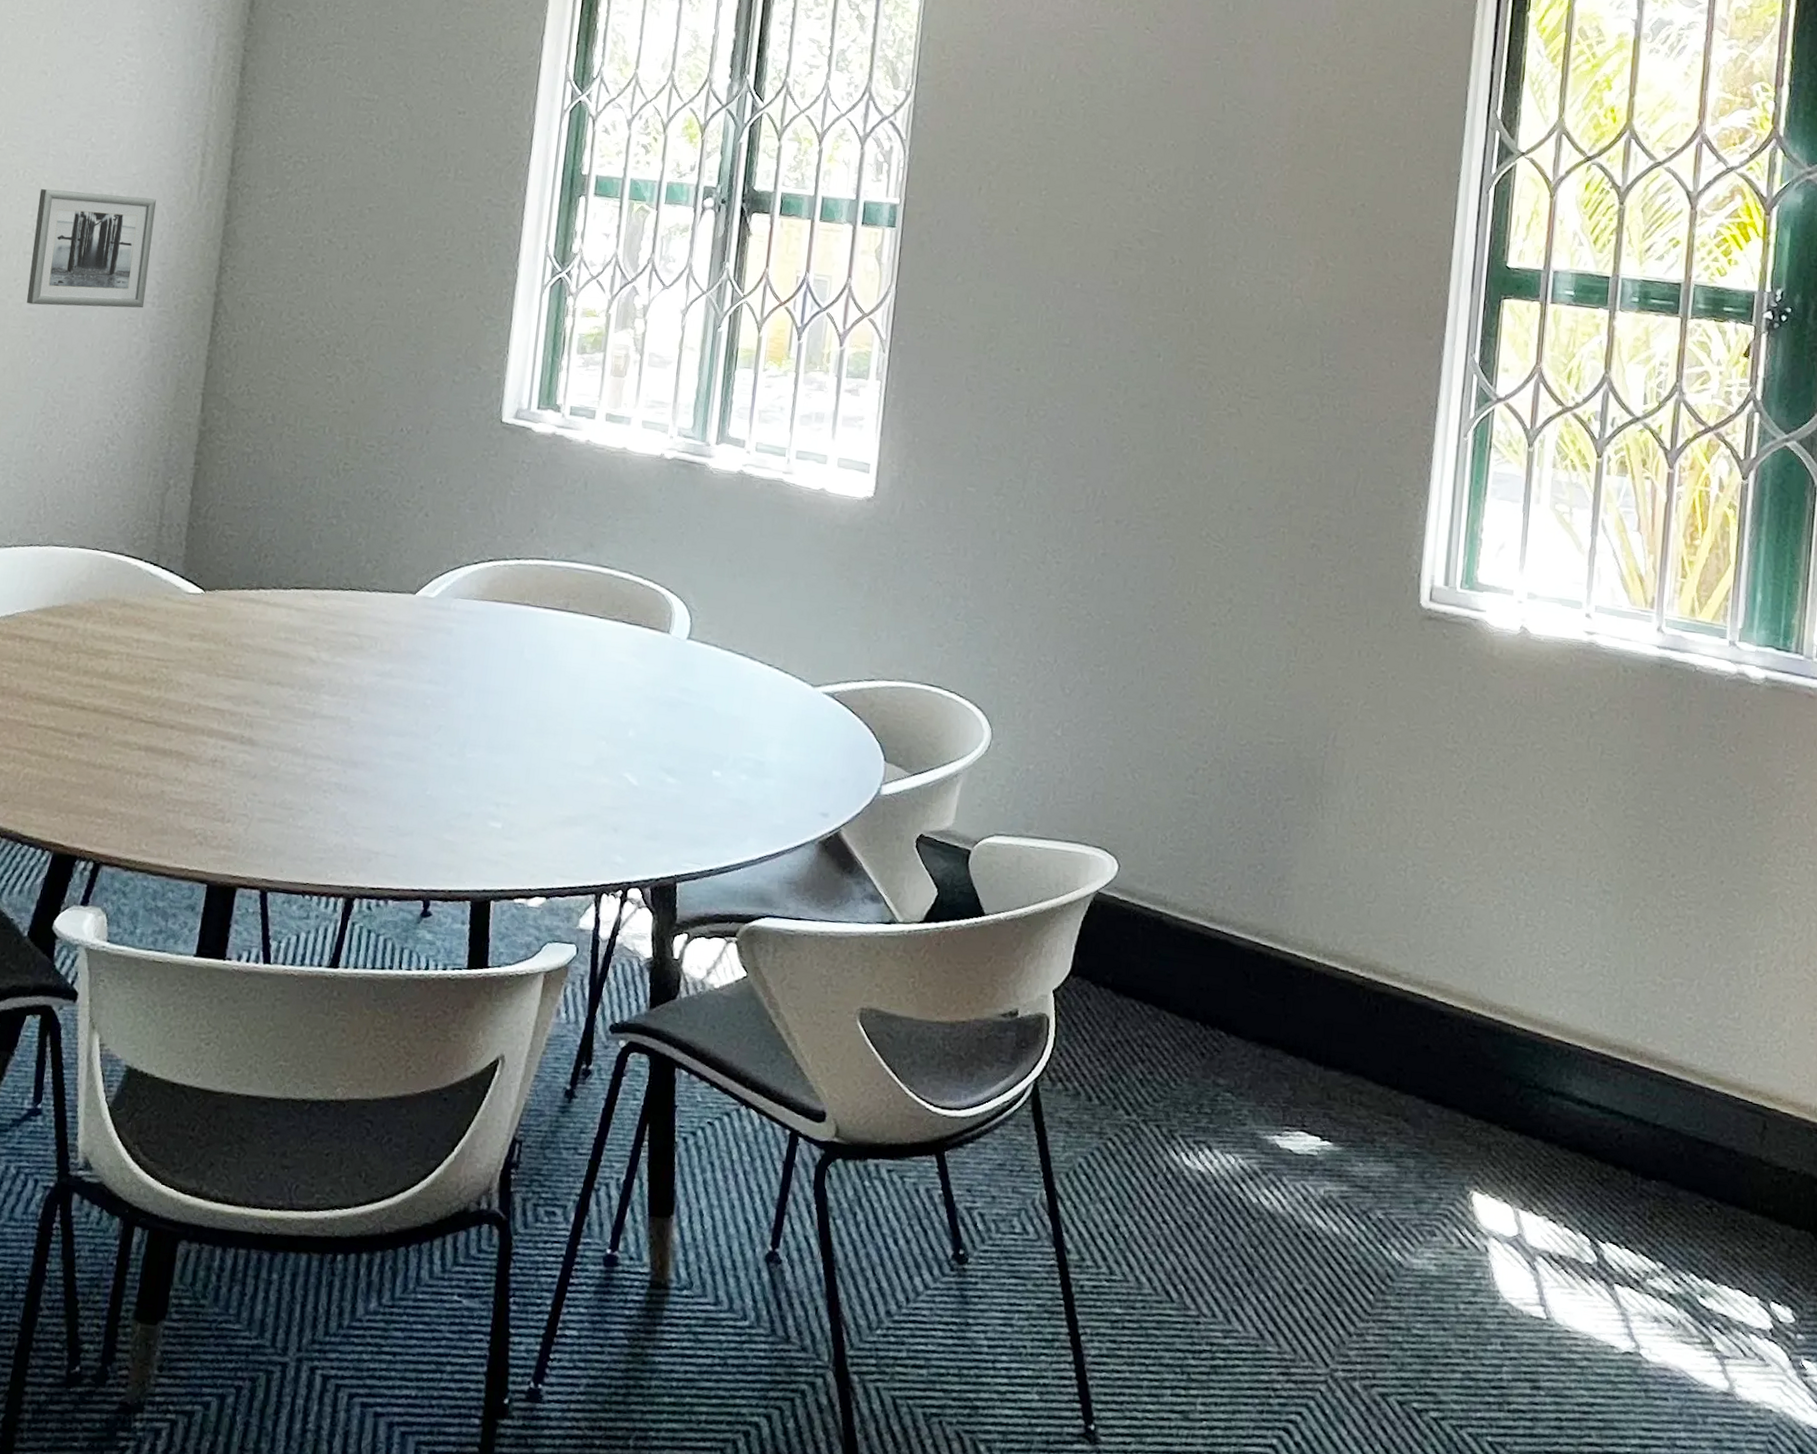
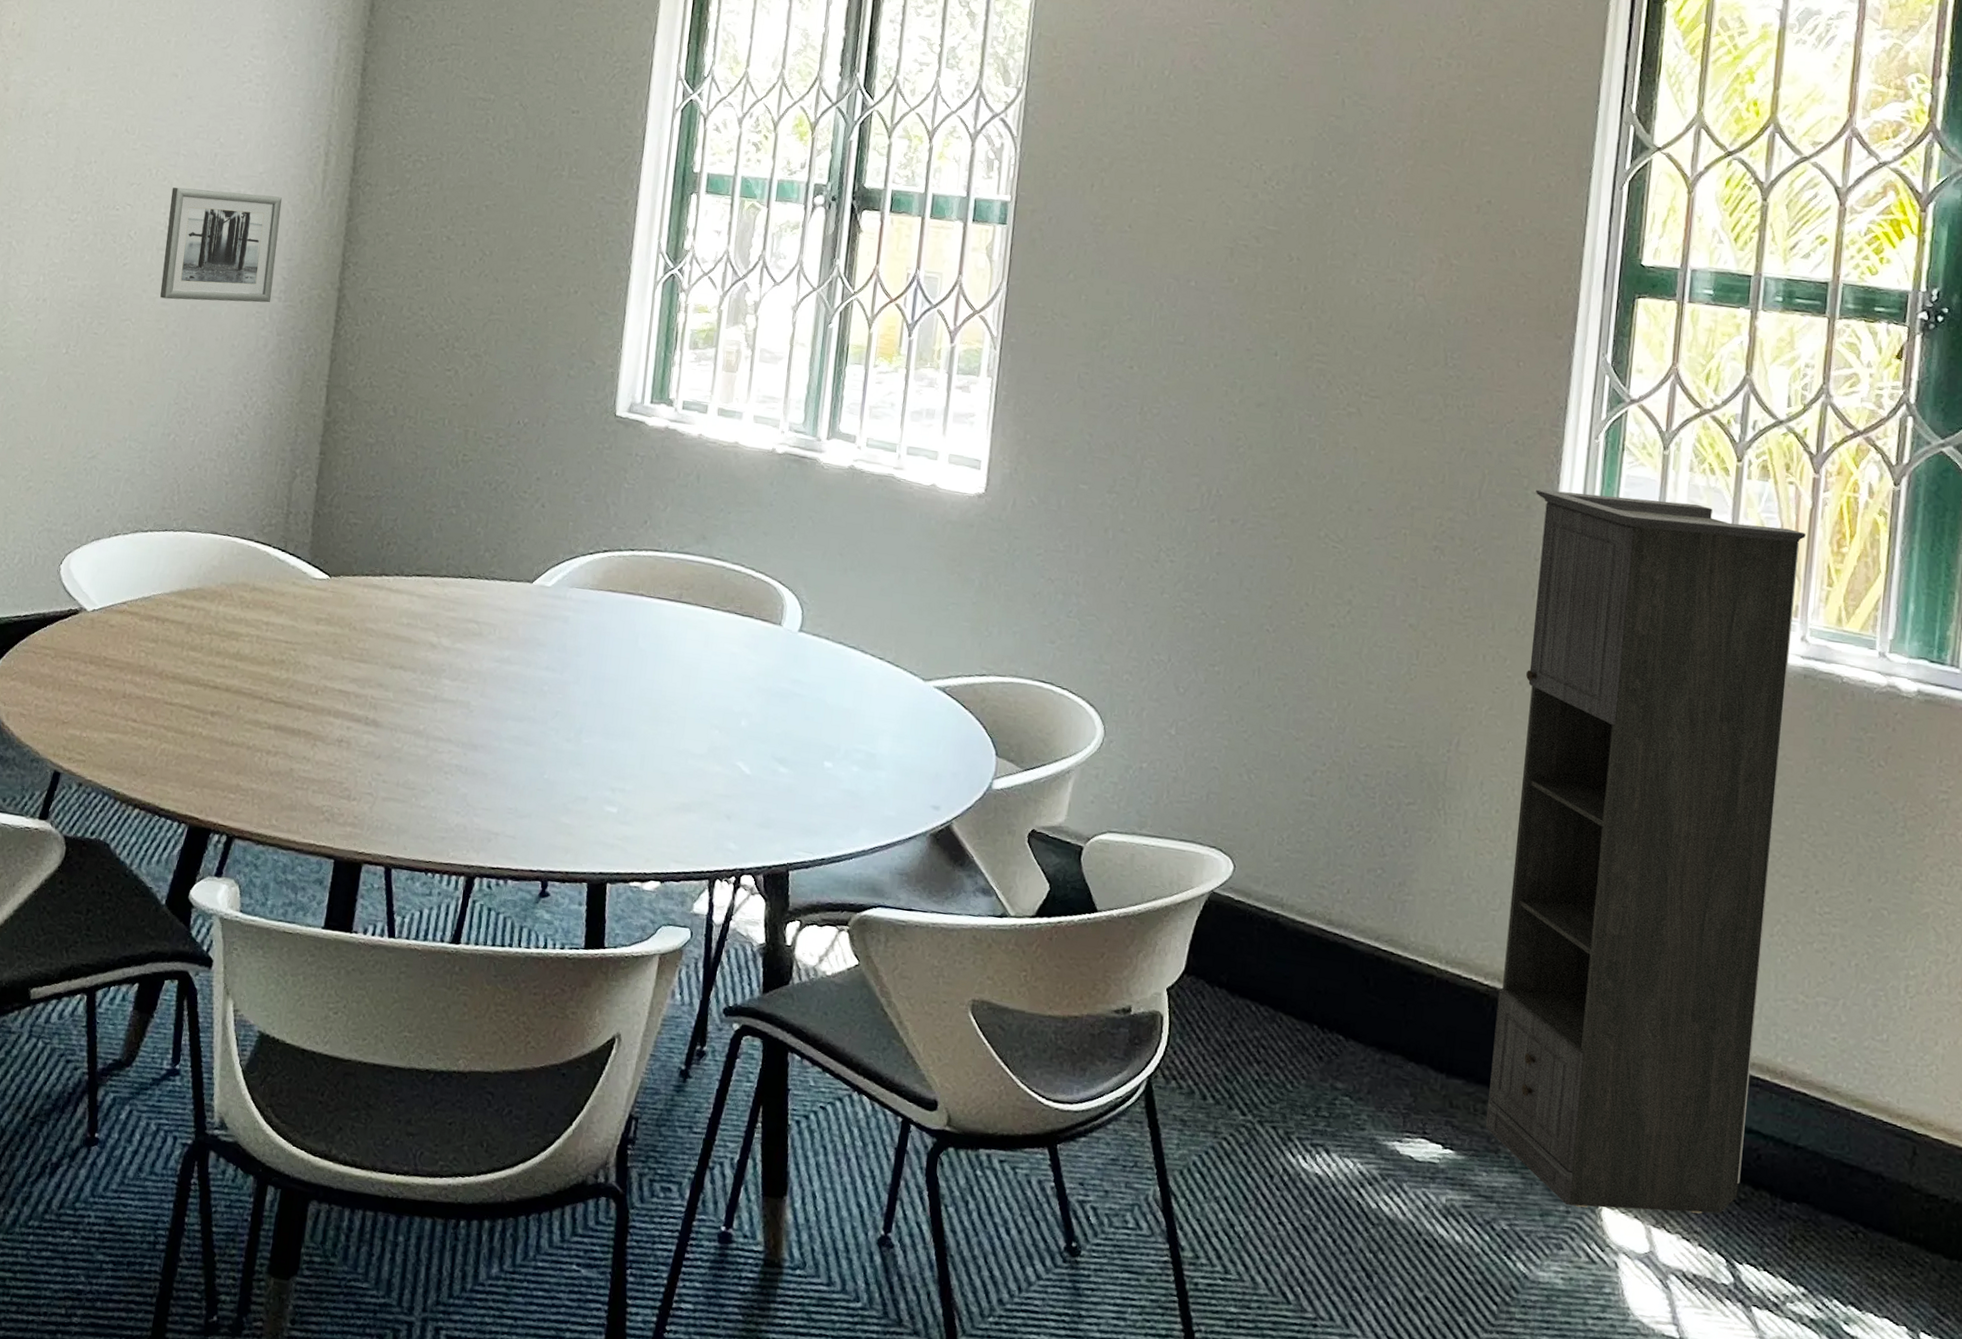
storage cabinet: none [1361,486,1661,1195] -> present [1485,489,1806,1214]

